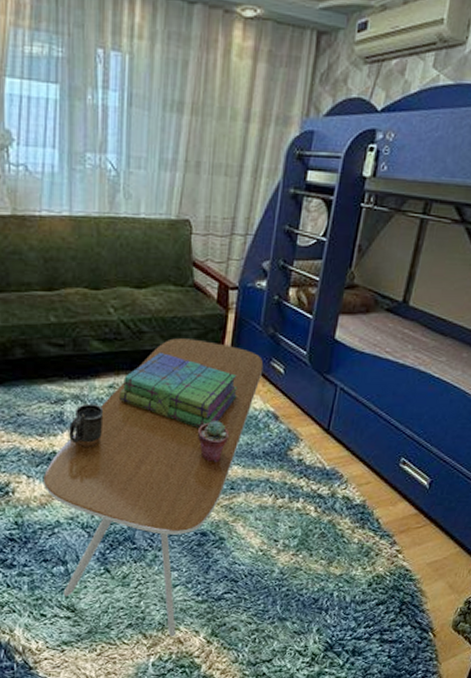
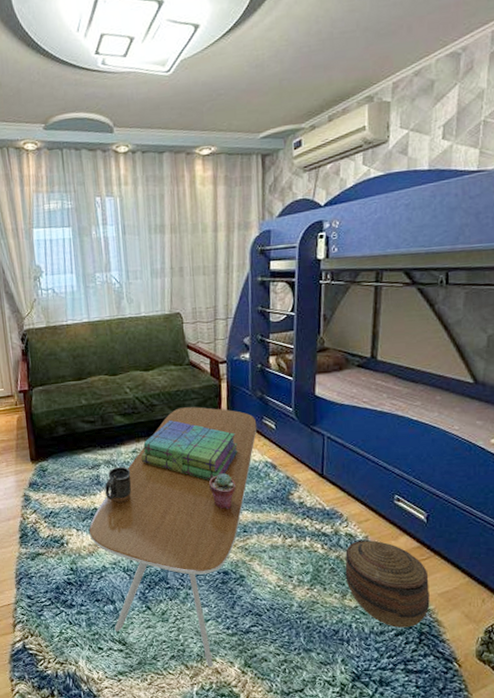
basket: none [334,505,421,597] -> present [345,540,430,628]

